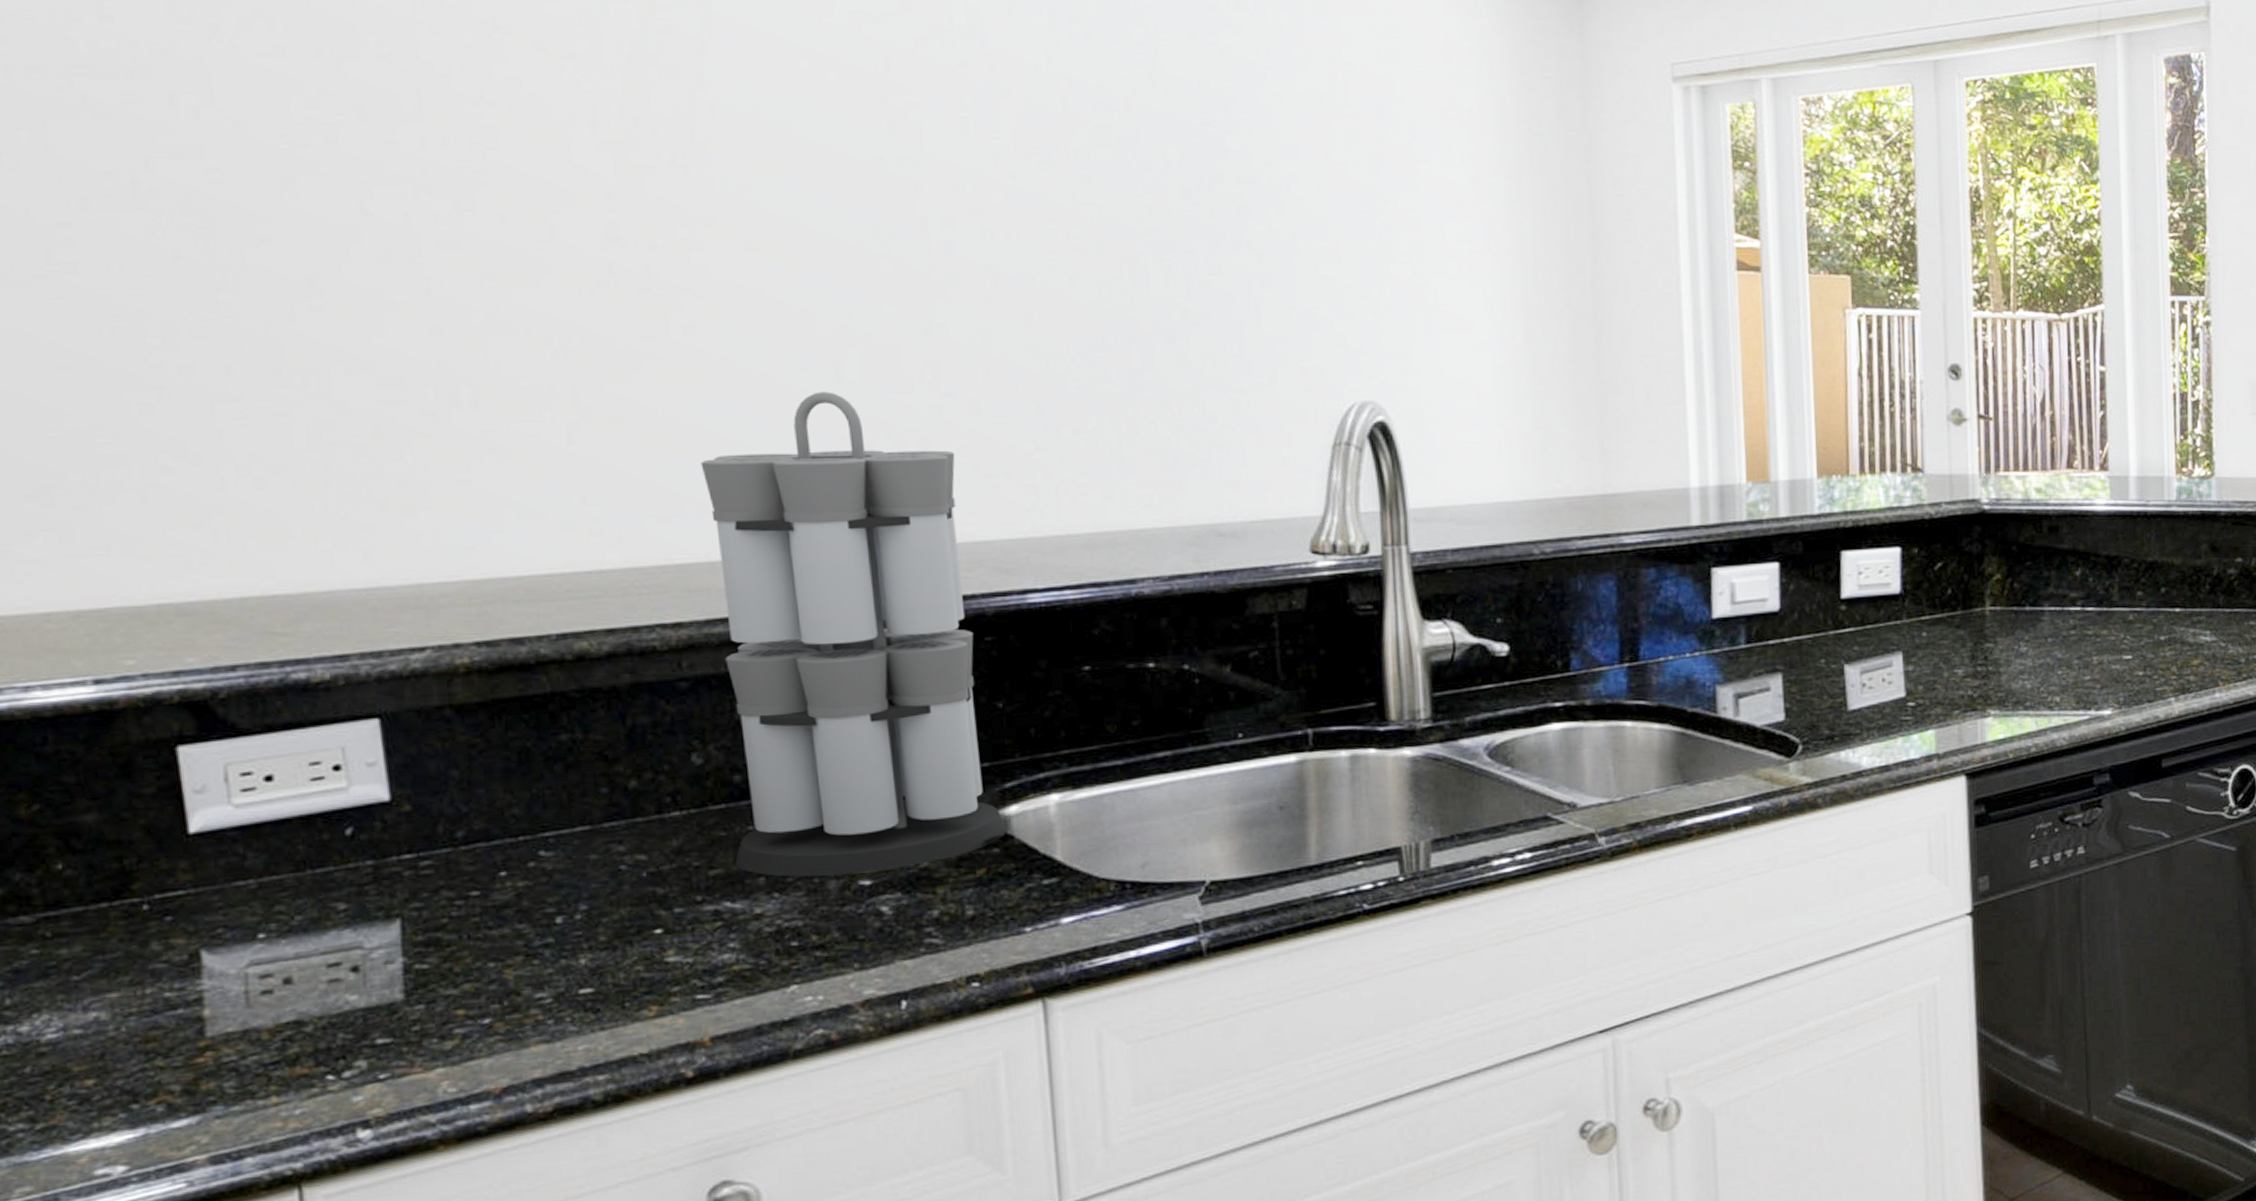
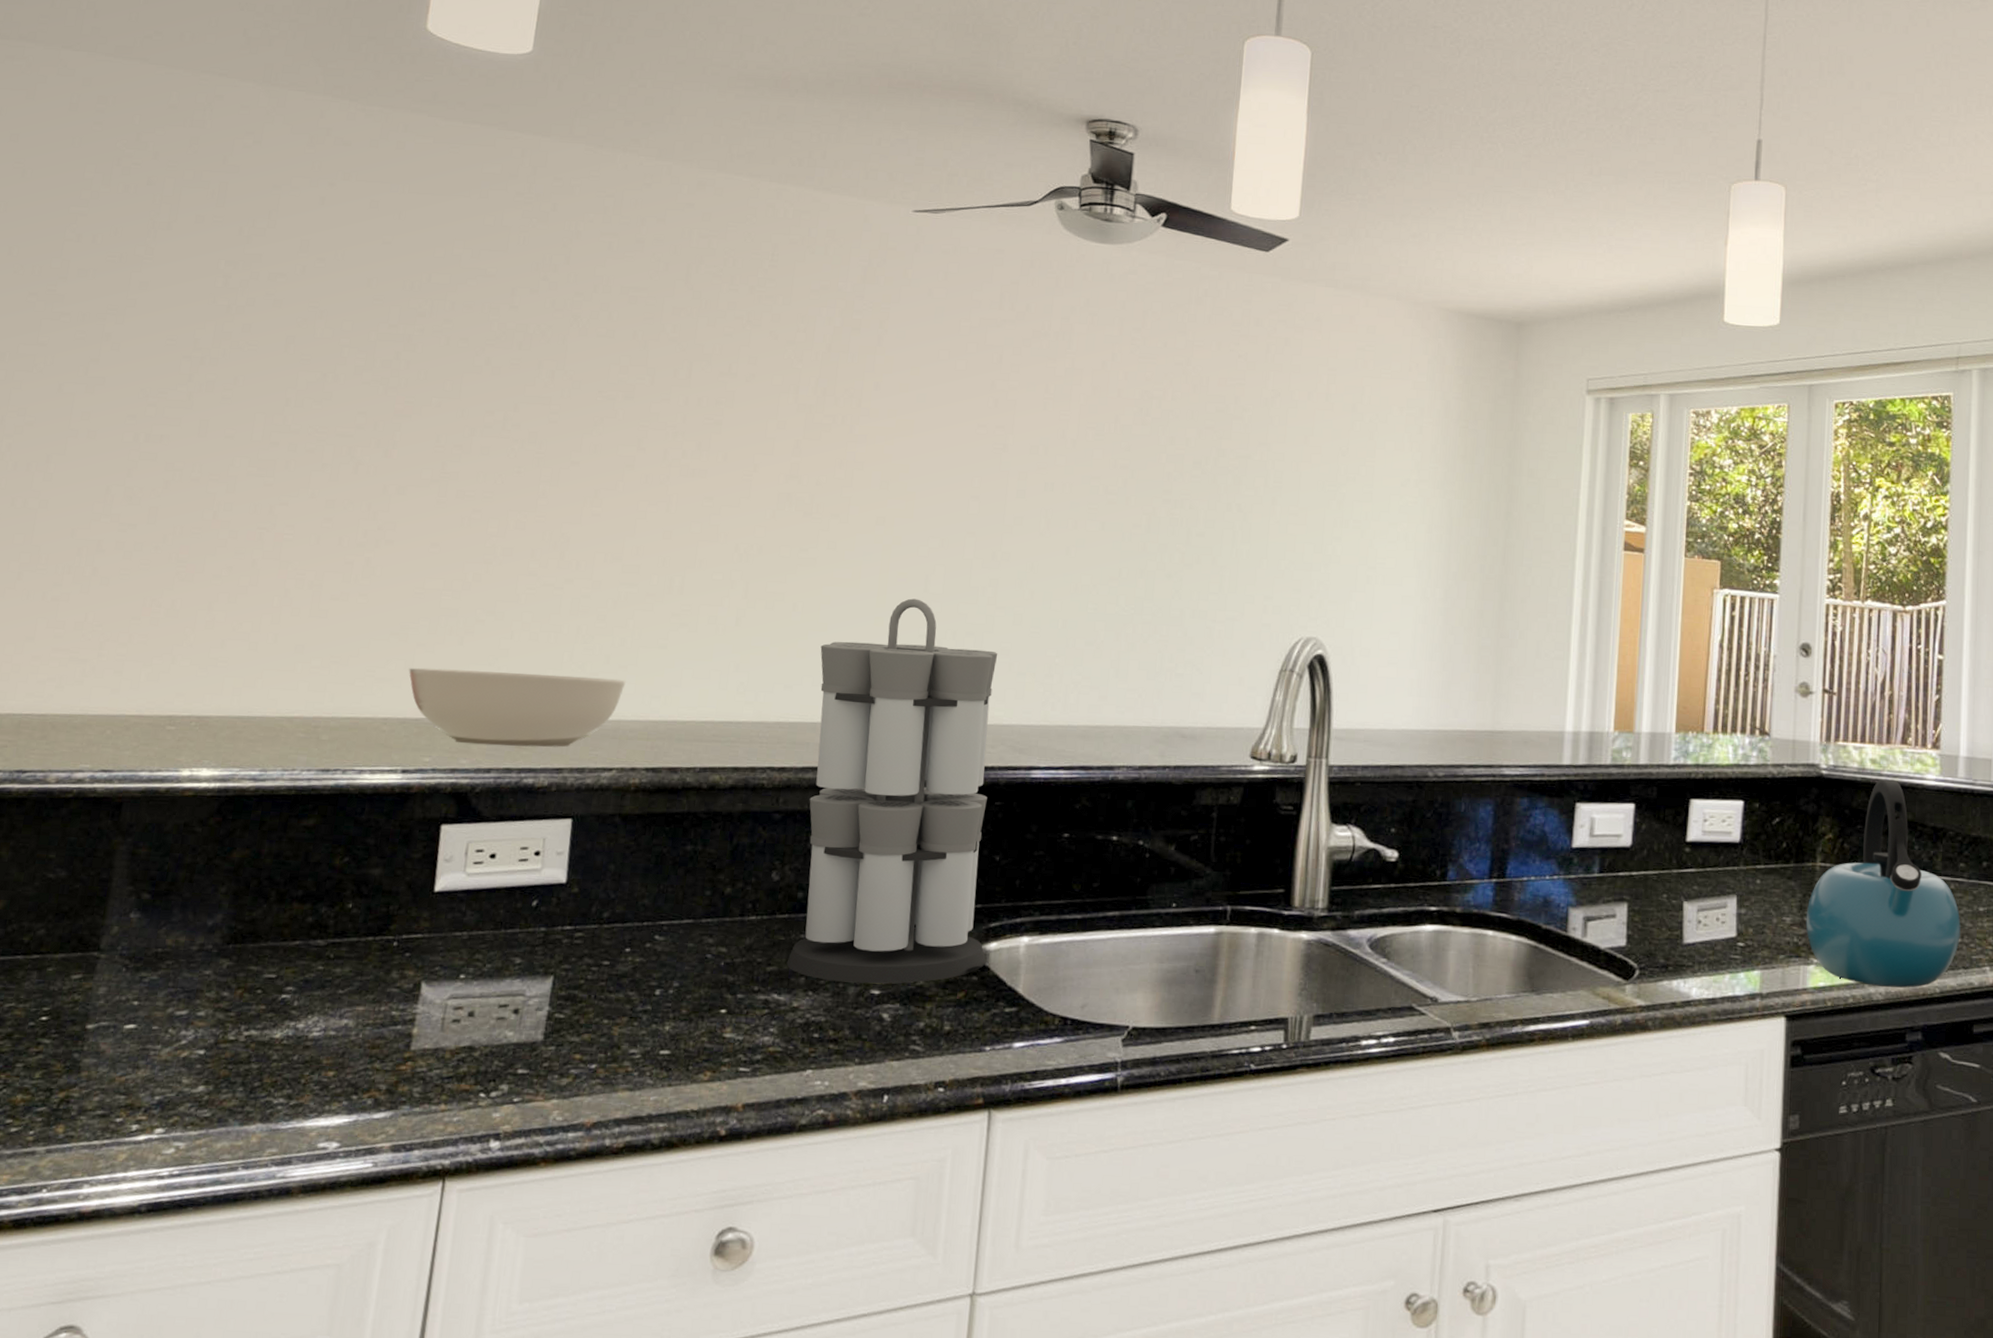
bowl: none [66,529,419,636] -> present [408,667,626,748]
kettle: none [1979,508,2143,732] -> present [1805,779,1961,988]

